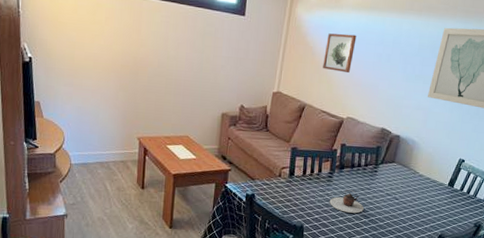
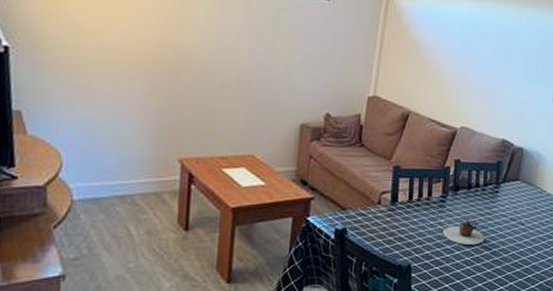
wall art: present [323,33,357,74] -> none [430,25,470,74]

